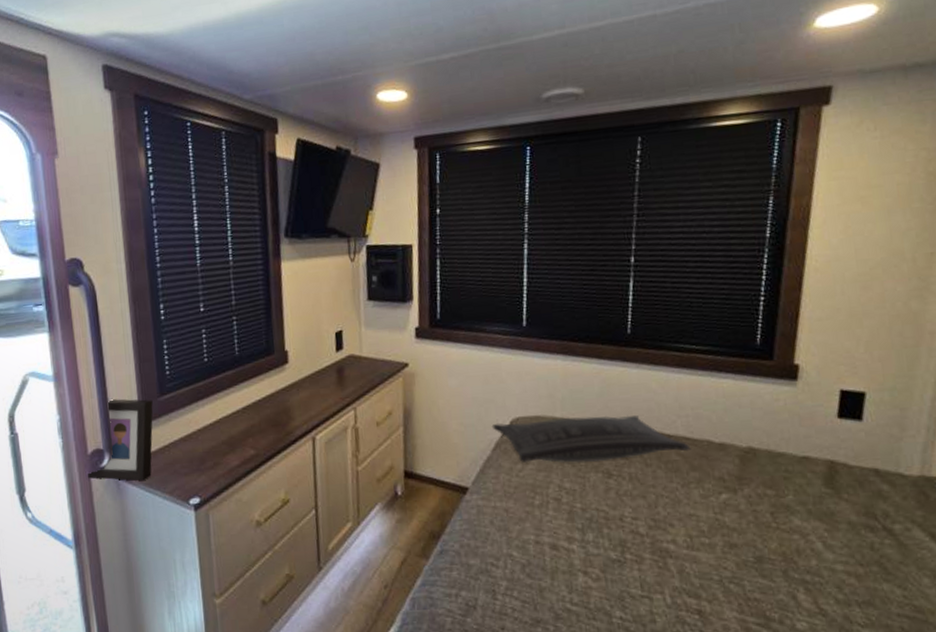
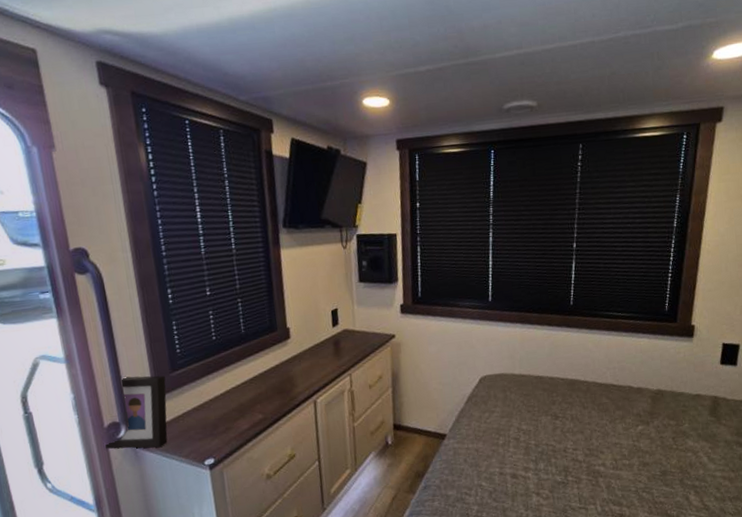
pillow: present [491,415,691,463] -> none [464,369,617,411]

